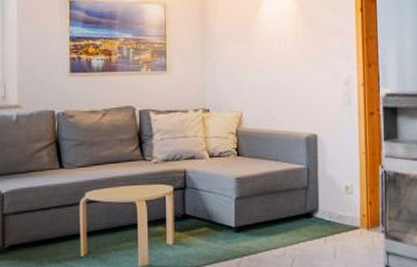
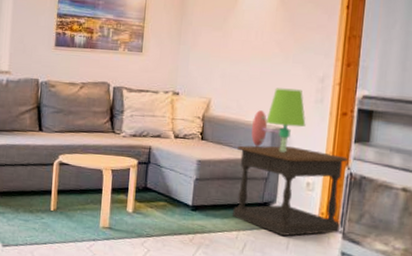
side table: none [274,152,381,244] -> present [233,145,349,236]
lampshade: none [286,94,337,159] -> present [251,88,306,153]

